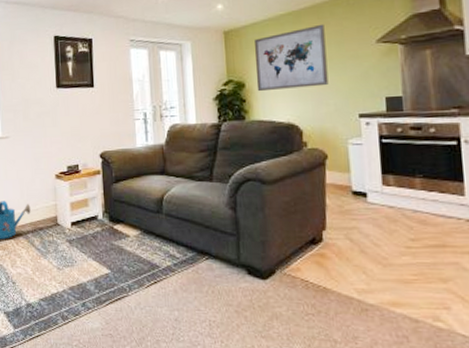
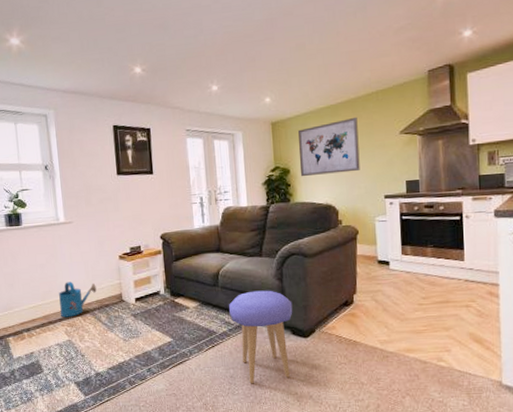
stool: none [174,220,249,331] -> present [229,290,293,384]

